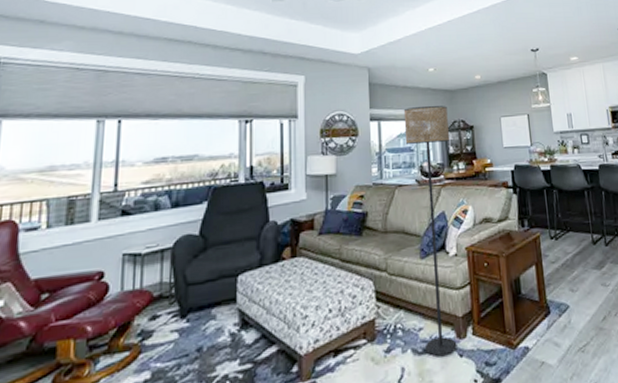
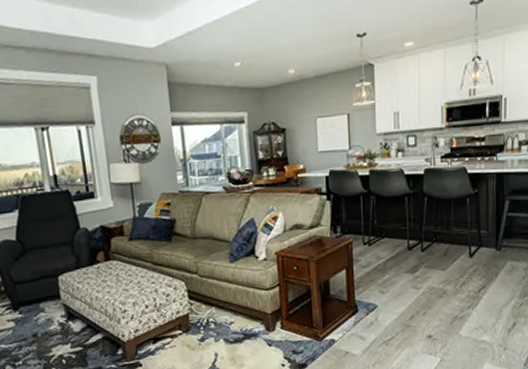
floor lamp: present [403,106,457,357] -> none [207,106,266,346]

